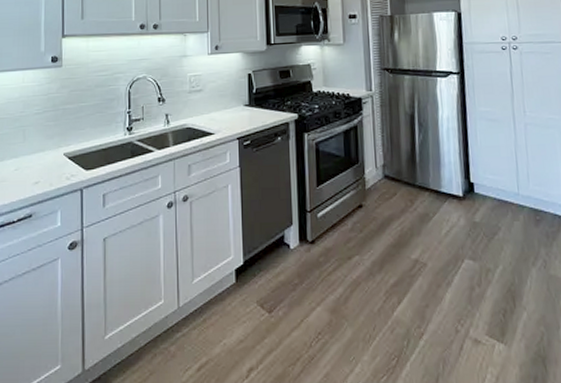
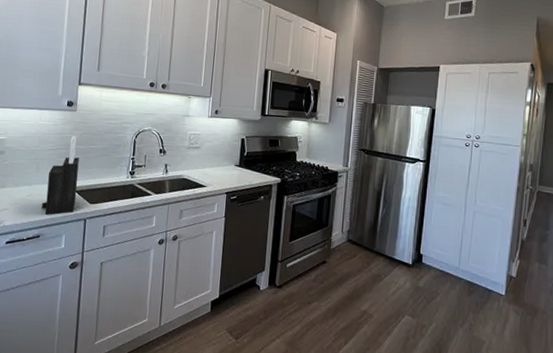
knife block: none [32,94,70,189] -> present [42,135,79,215]

